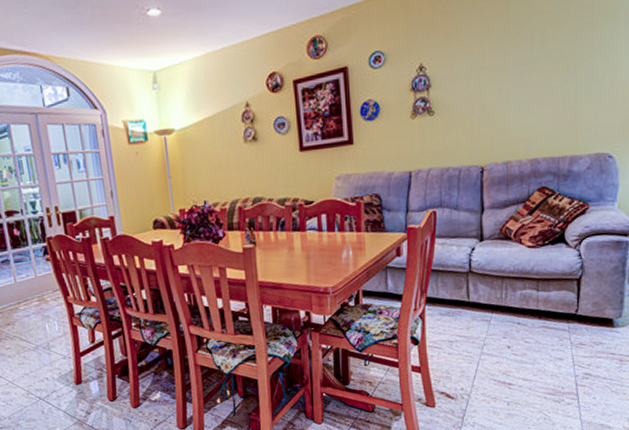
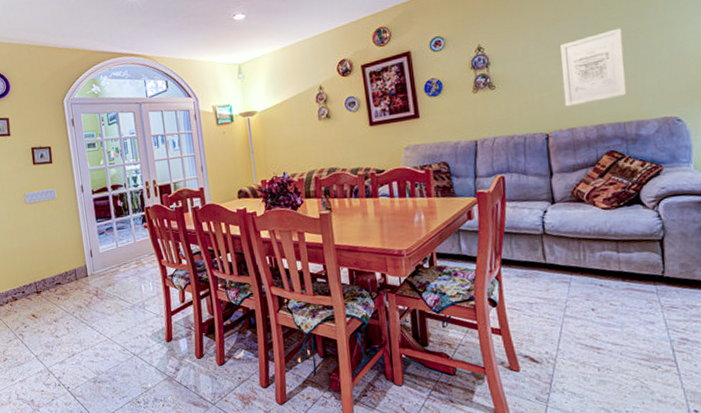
wall art: none [503,52,567,139] -> present [560,28,627,107]

